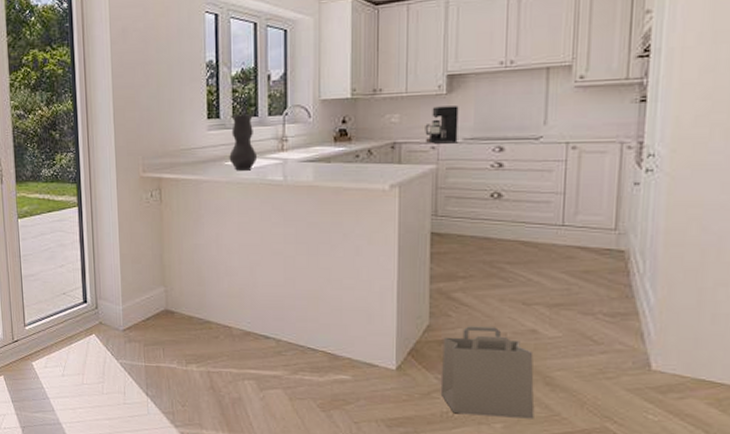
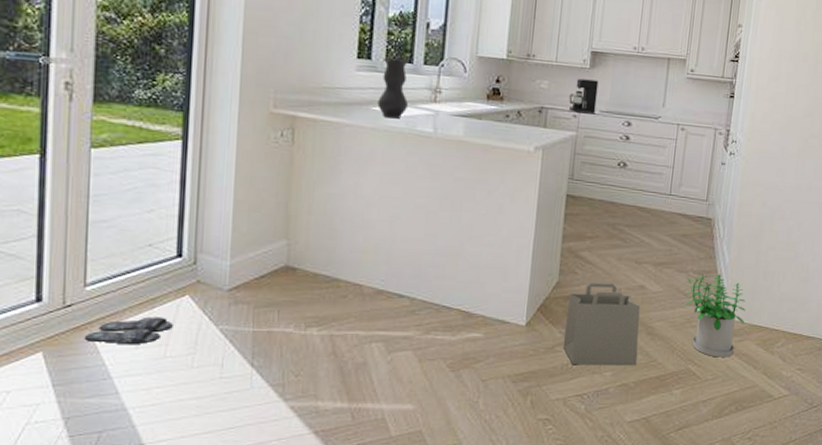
slippers: none [28,351,86,373] -> present [84,316,173,345]
potted plant: none [593,316,686,418] -> present [685,273,746,358]

